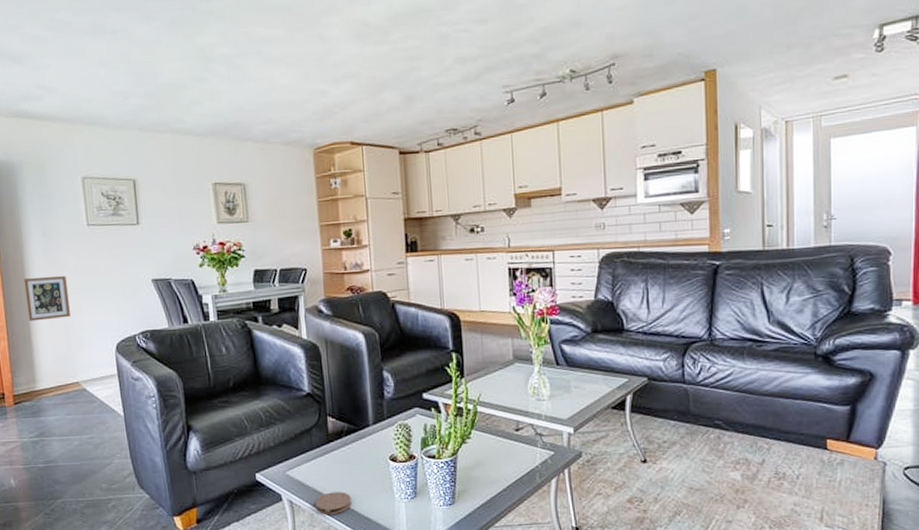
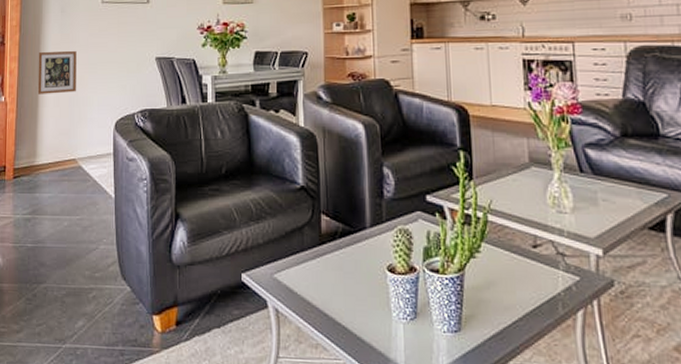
coaster: present [316,492,352,515] -> none [304,303,343,331]

